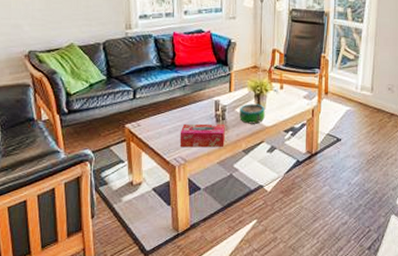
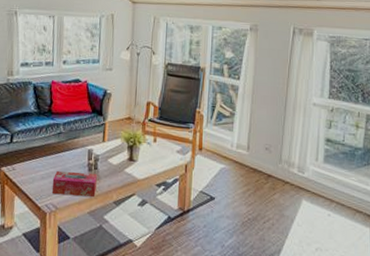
decorative bowl: present [240,103,265,124] -> none [112,154,138,176]

